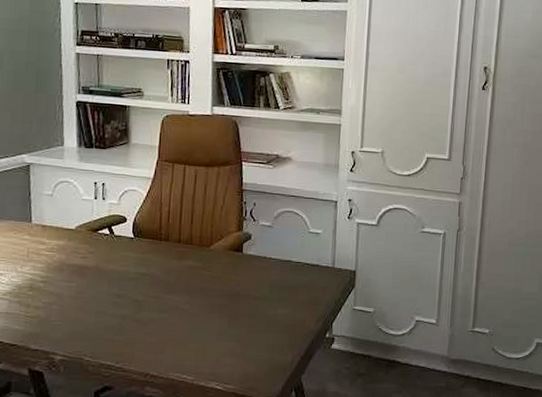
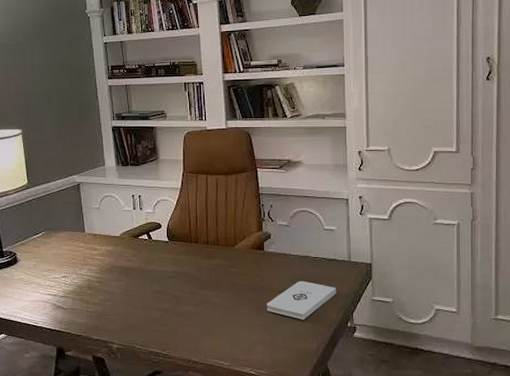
notepad: none [240,287,318,330] -> present [267,280,337,320]

